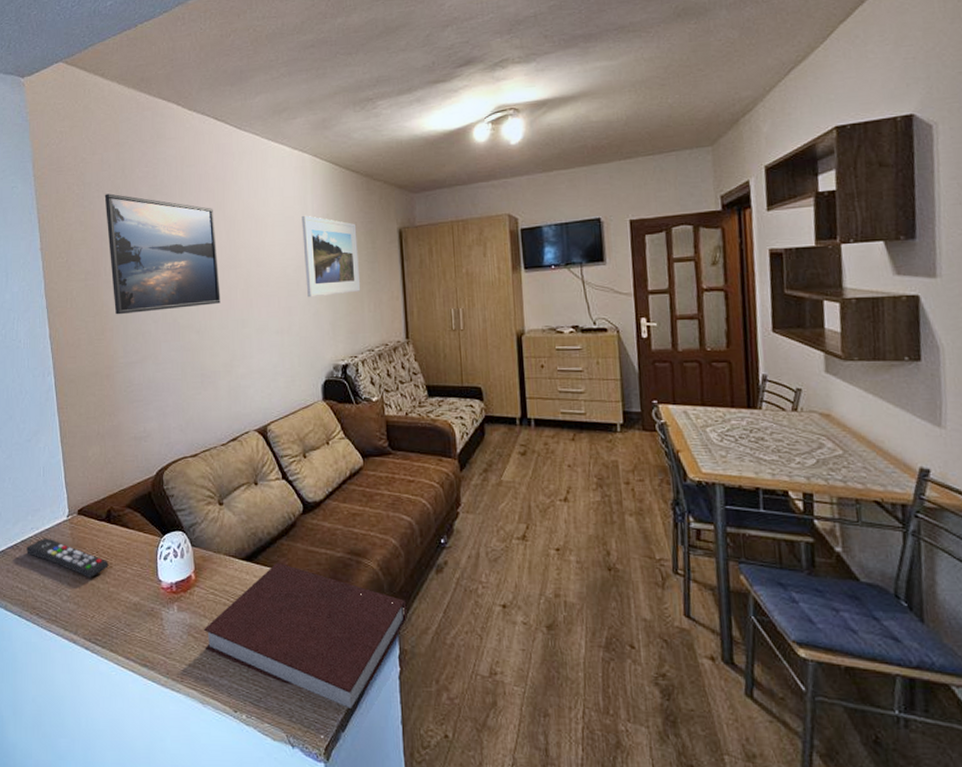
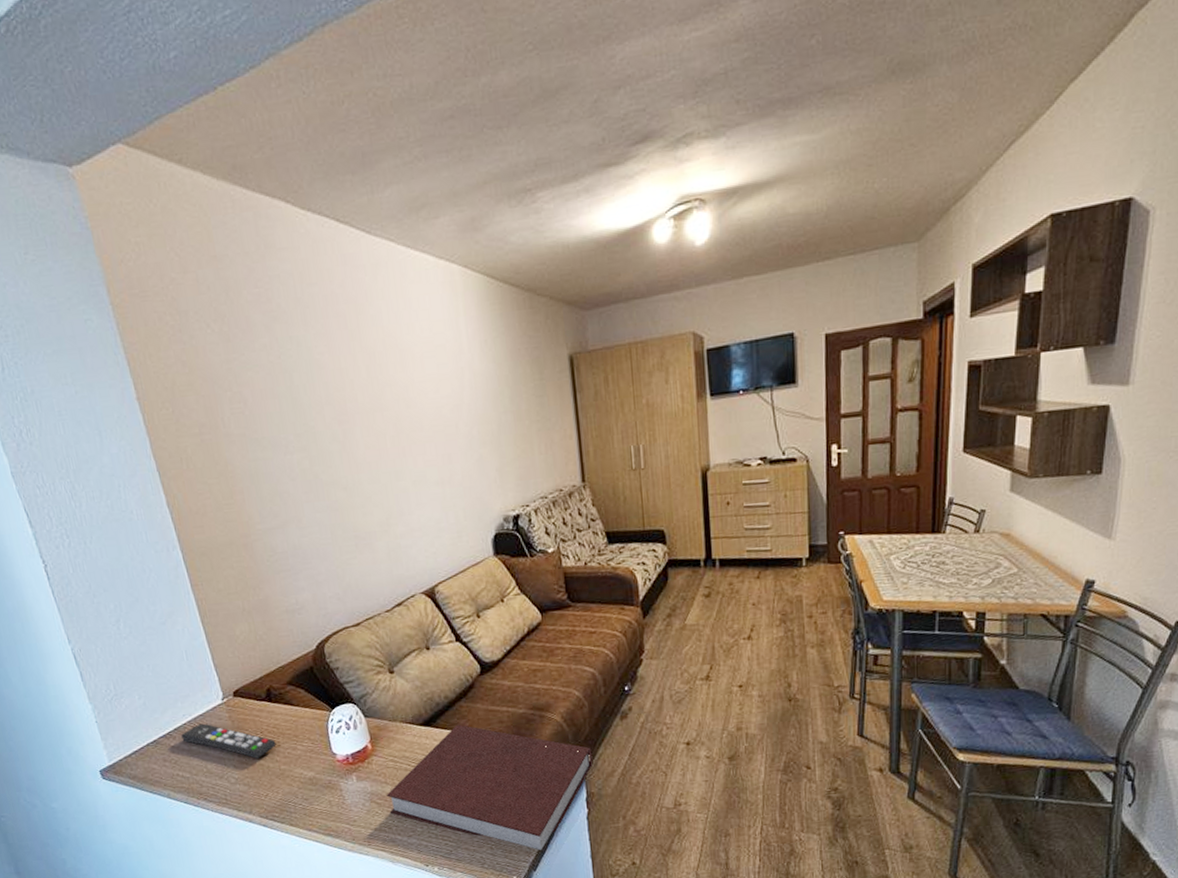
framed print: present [104,193,221,315] -> none [207,324,368,474]
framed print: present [302,215,361,298] -> none [455,342,529,442]

